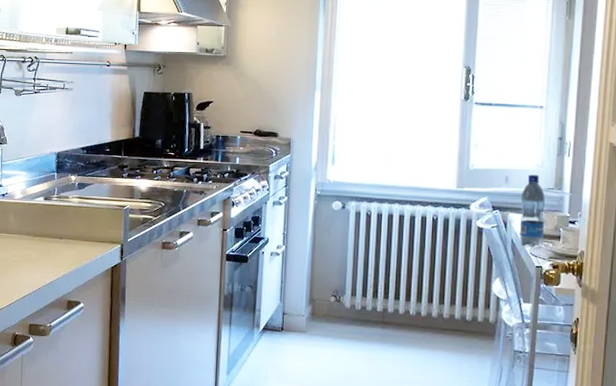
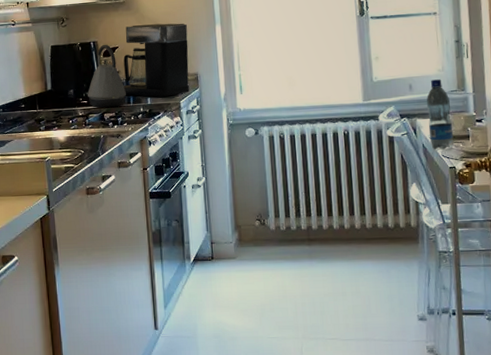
kettle: none [174,98,216,162] -> present [87,45,127,108]
coffee maker: none [213,81,287,159] -> present [123,23,189,98]

